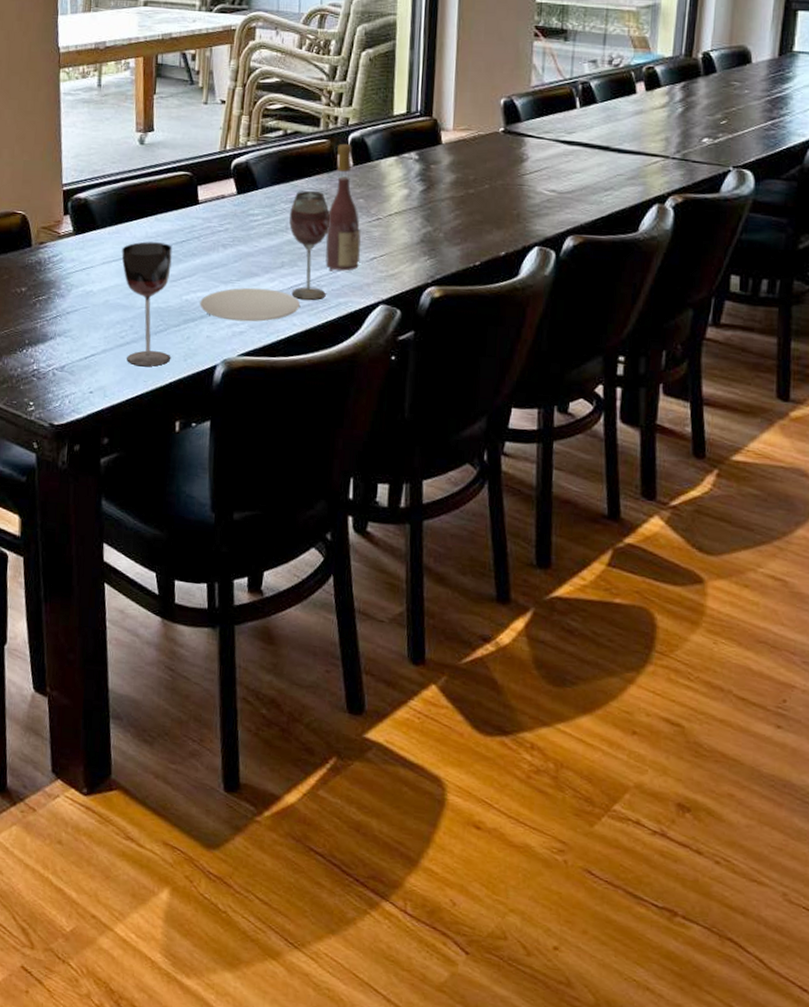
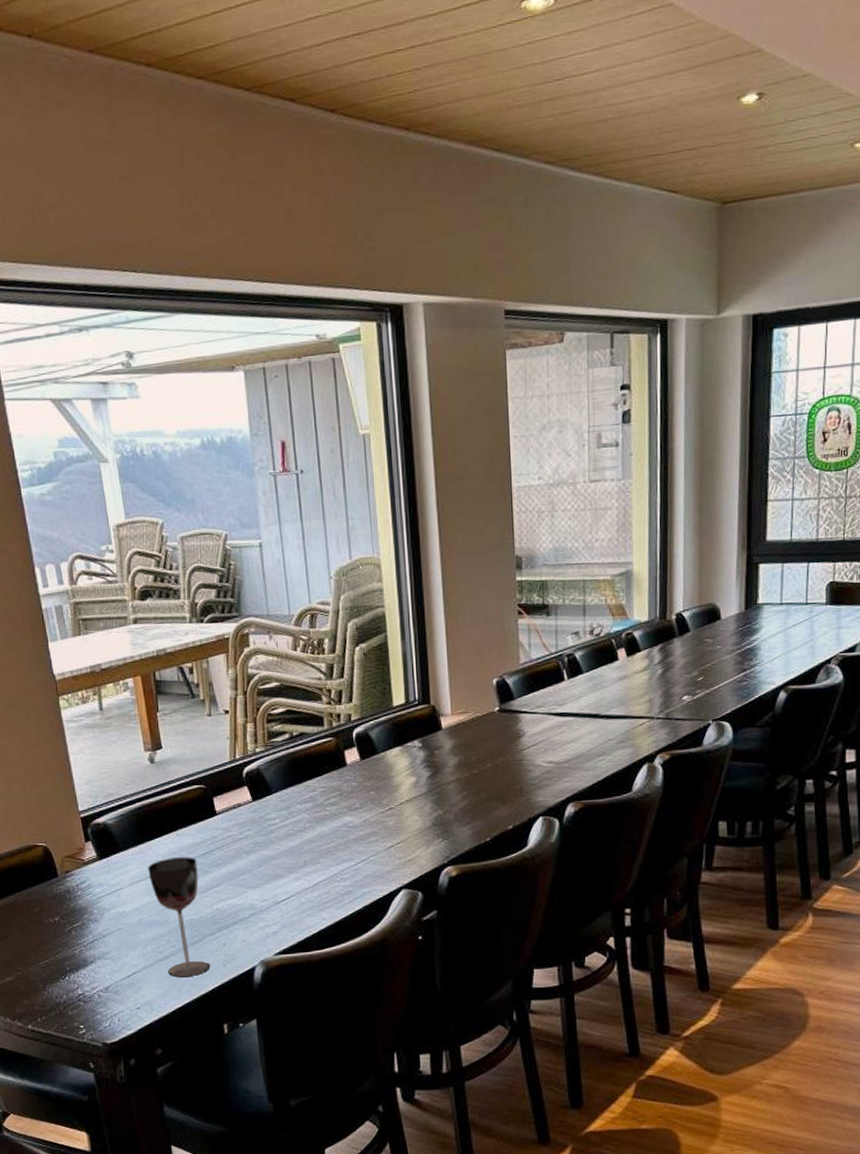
plate: present [200,287,301,322] -> none [231,888,328,923]
wineglass: present [289,190,330,300] -> none [306,788,349,894]
wine bottle: present [325,143,361,271] -> none [342,739,379,863]

